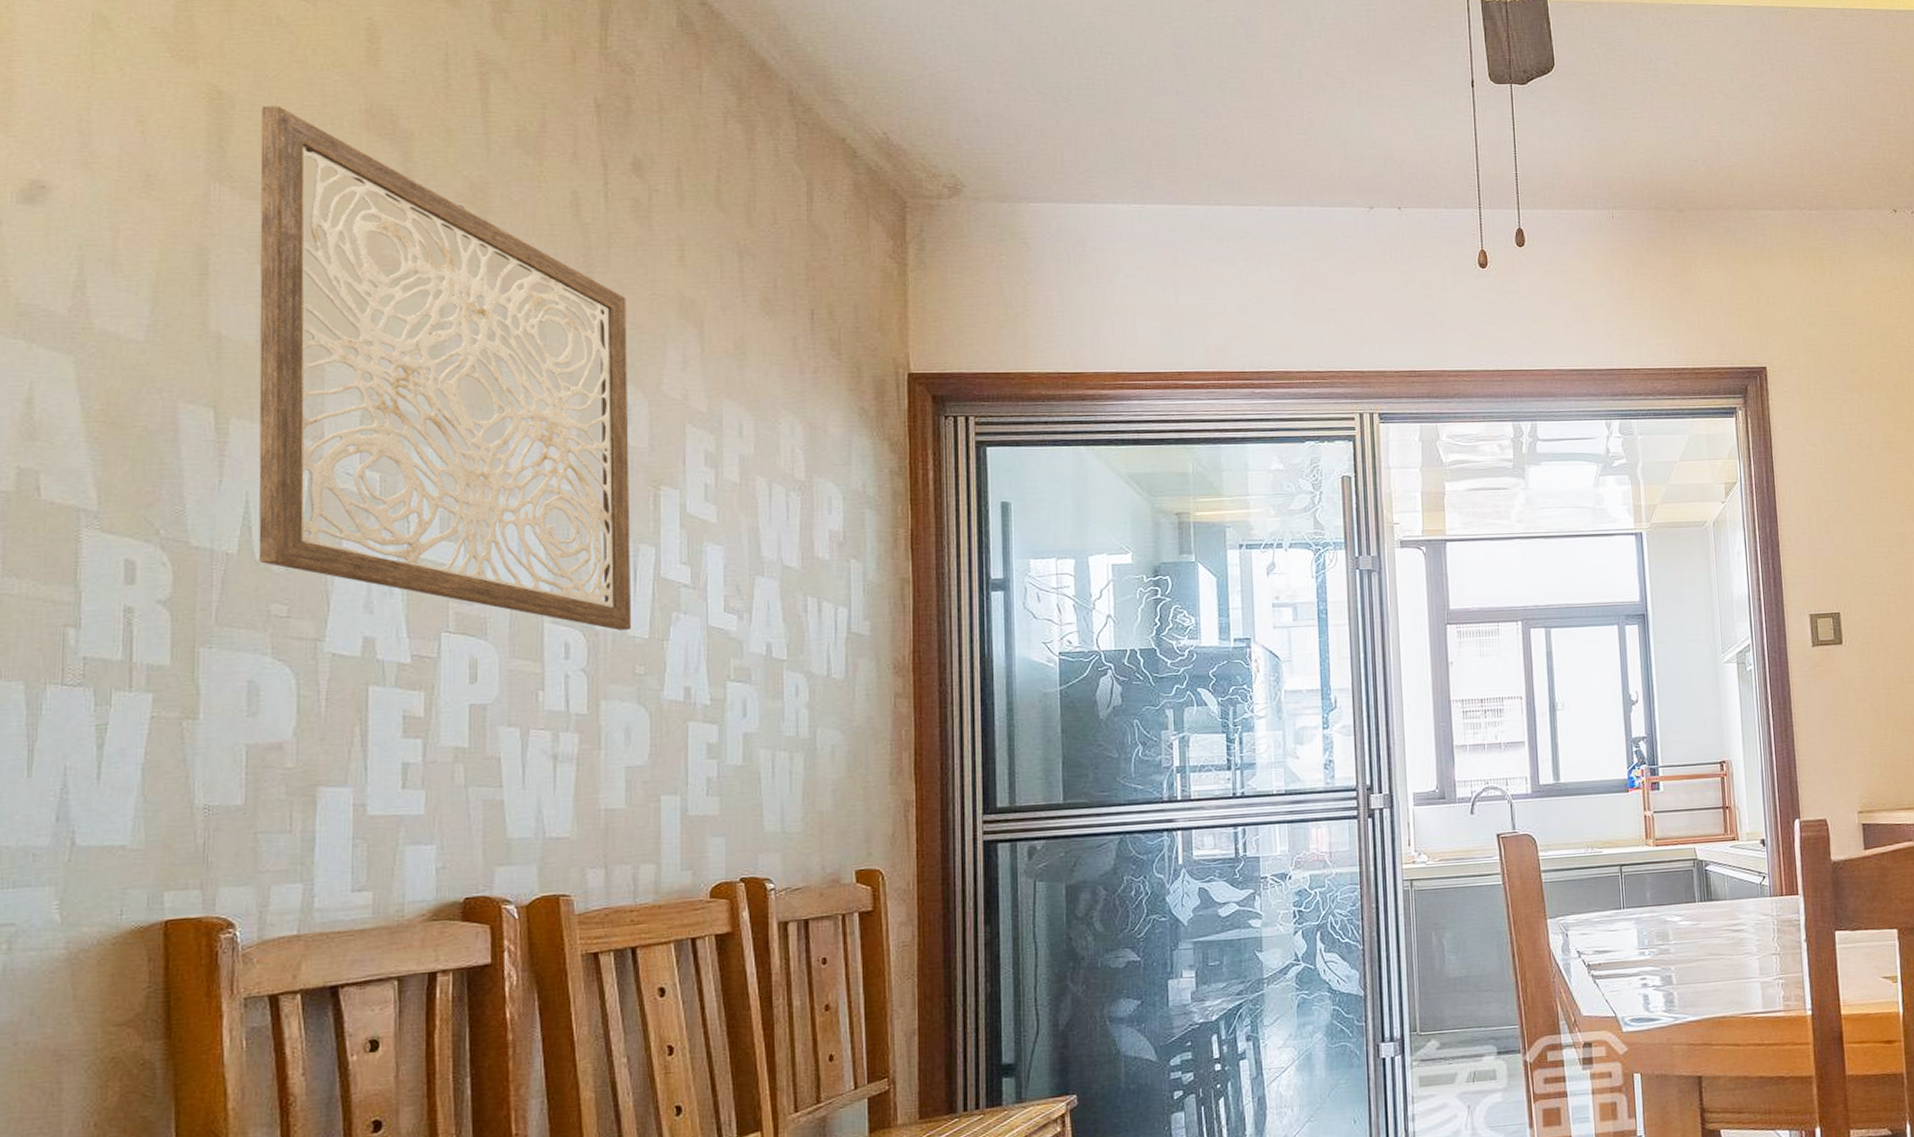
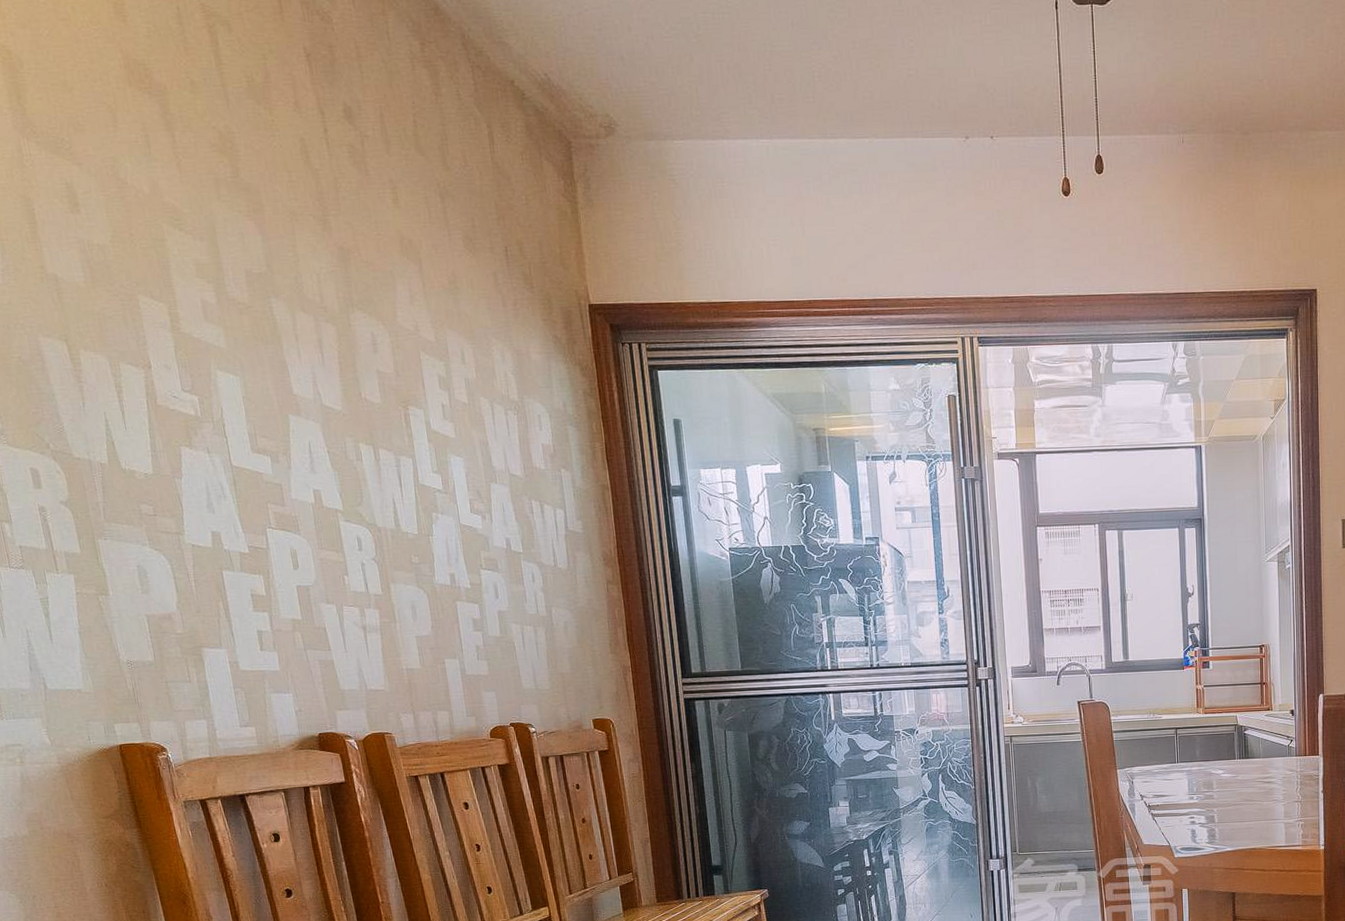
wall art: present [258,105,632,630] -> none [44,63,404,527]

